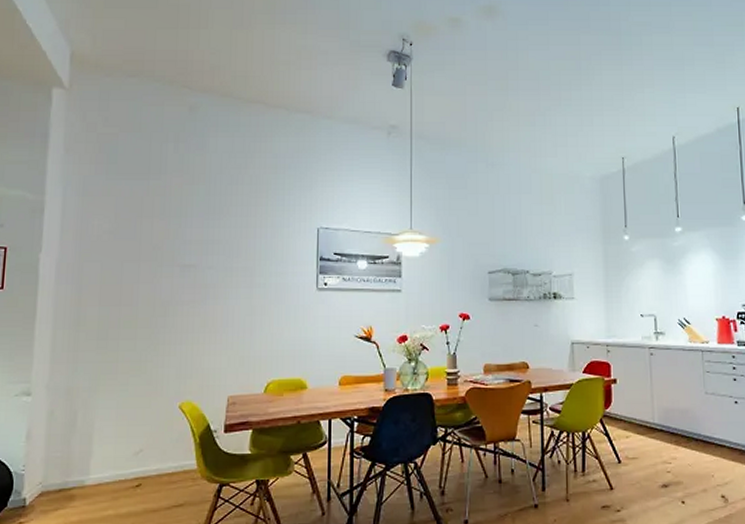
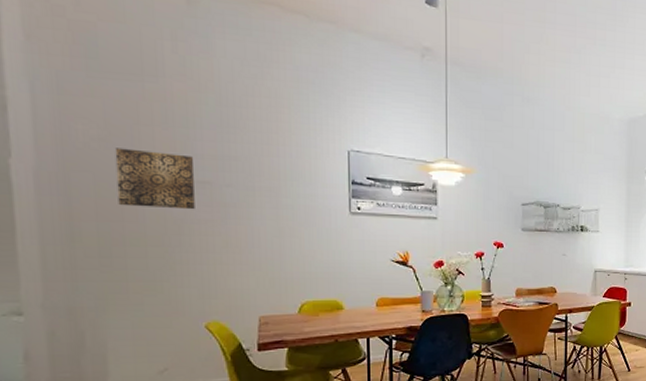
wall art: none [118,239,183,292] -> present [114,148,195,210]

